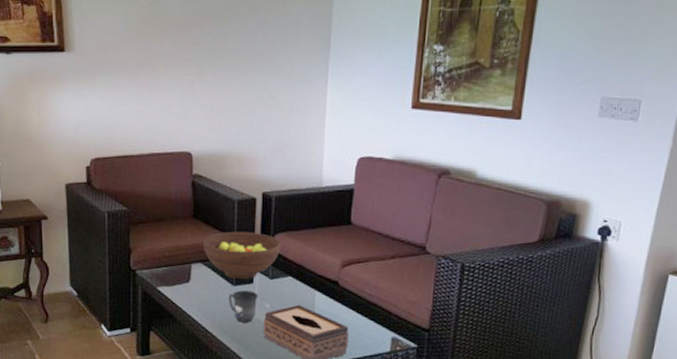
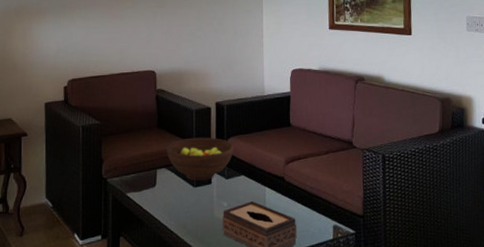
mug: present [228,290,258,323] -> none [190,191,217,222]

